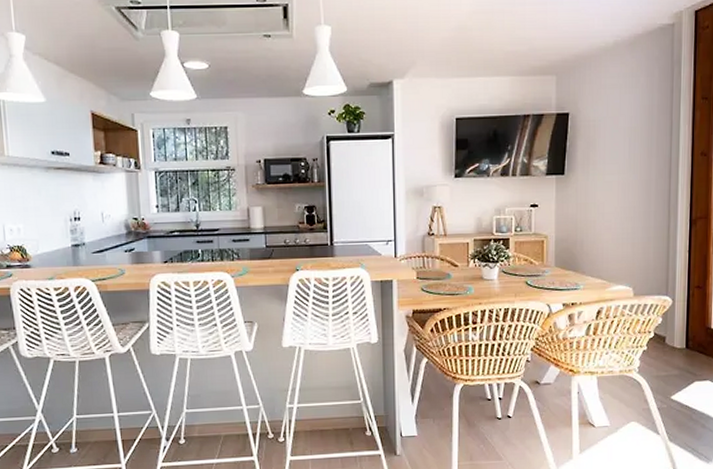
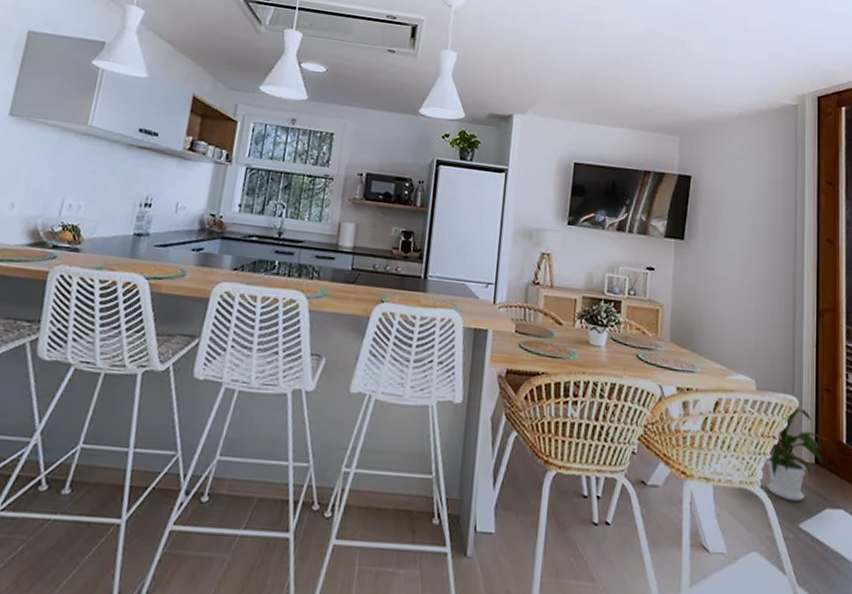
house plant: none [640,304,698,380] -> present [763,406,829,502]

